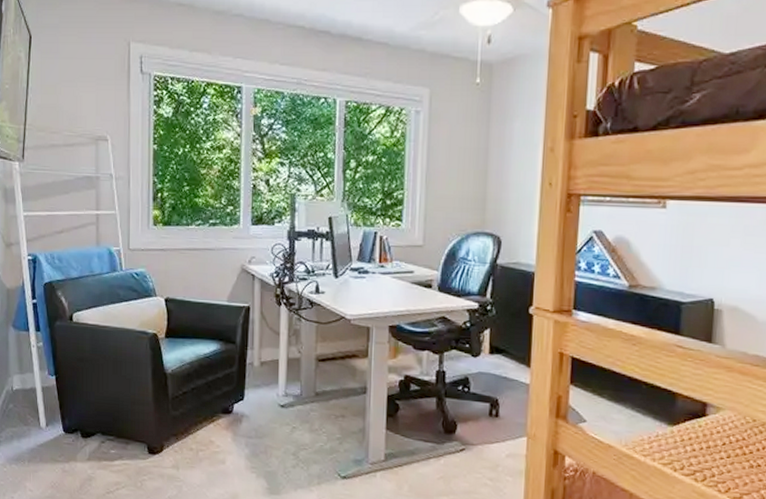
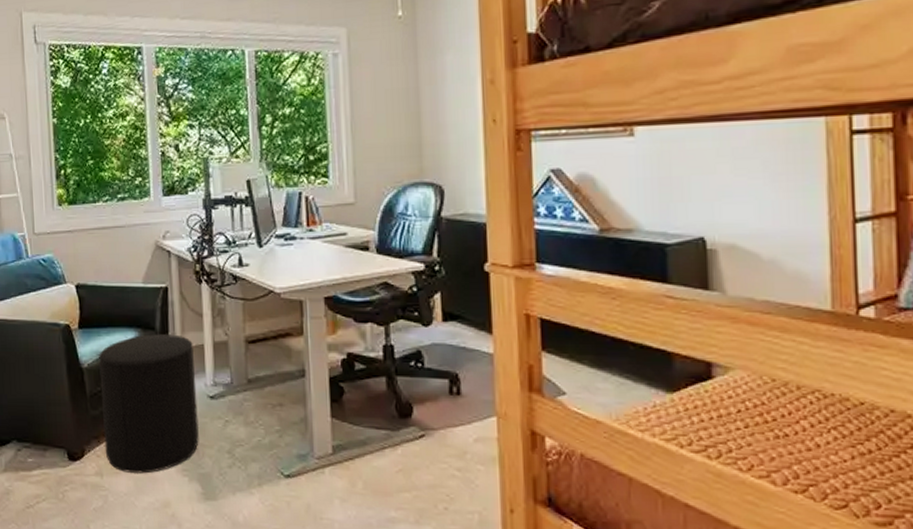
stool: none [182,347,269,469] -> present [99,334,199,474]

